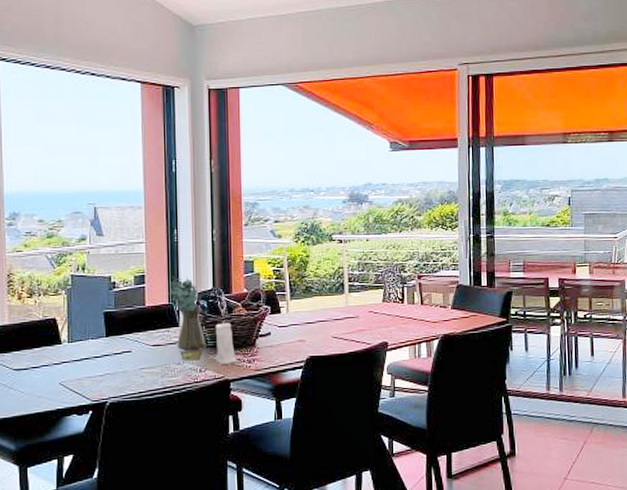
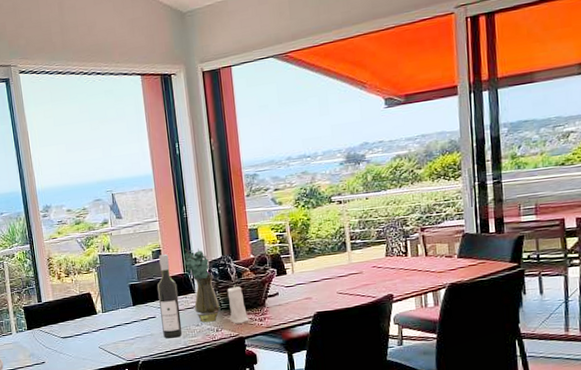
bottle: none [136,280,161,377] -> present [157,253,183,339]

